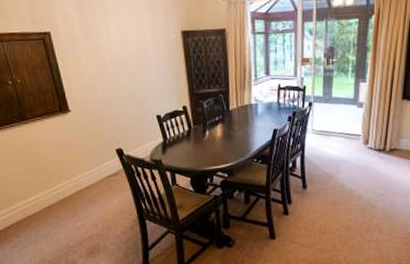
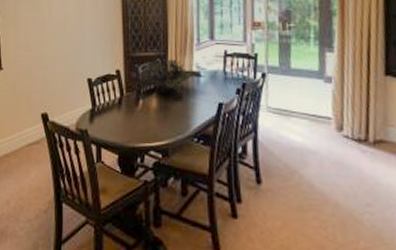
plant: none [205,94,262,129] -> present [140,59,205,100]

